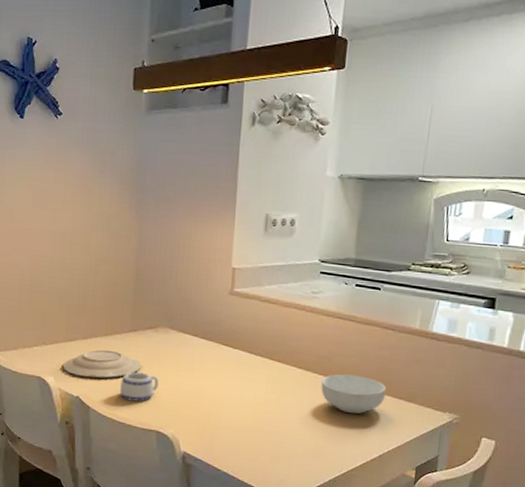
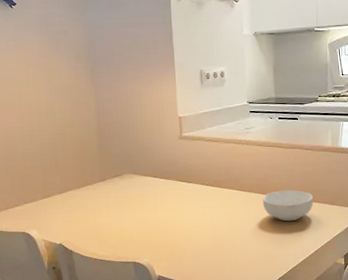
plate: present [62,349,142,378] -> none [44,199,114,227]
mug: present [120,371,159,402] -> none [97,214,130,240]

